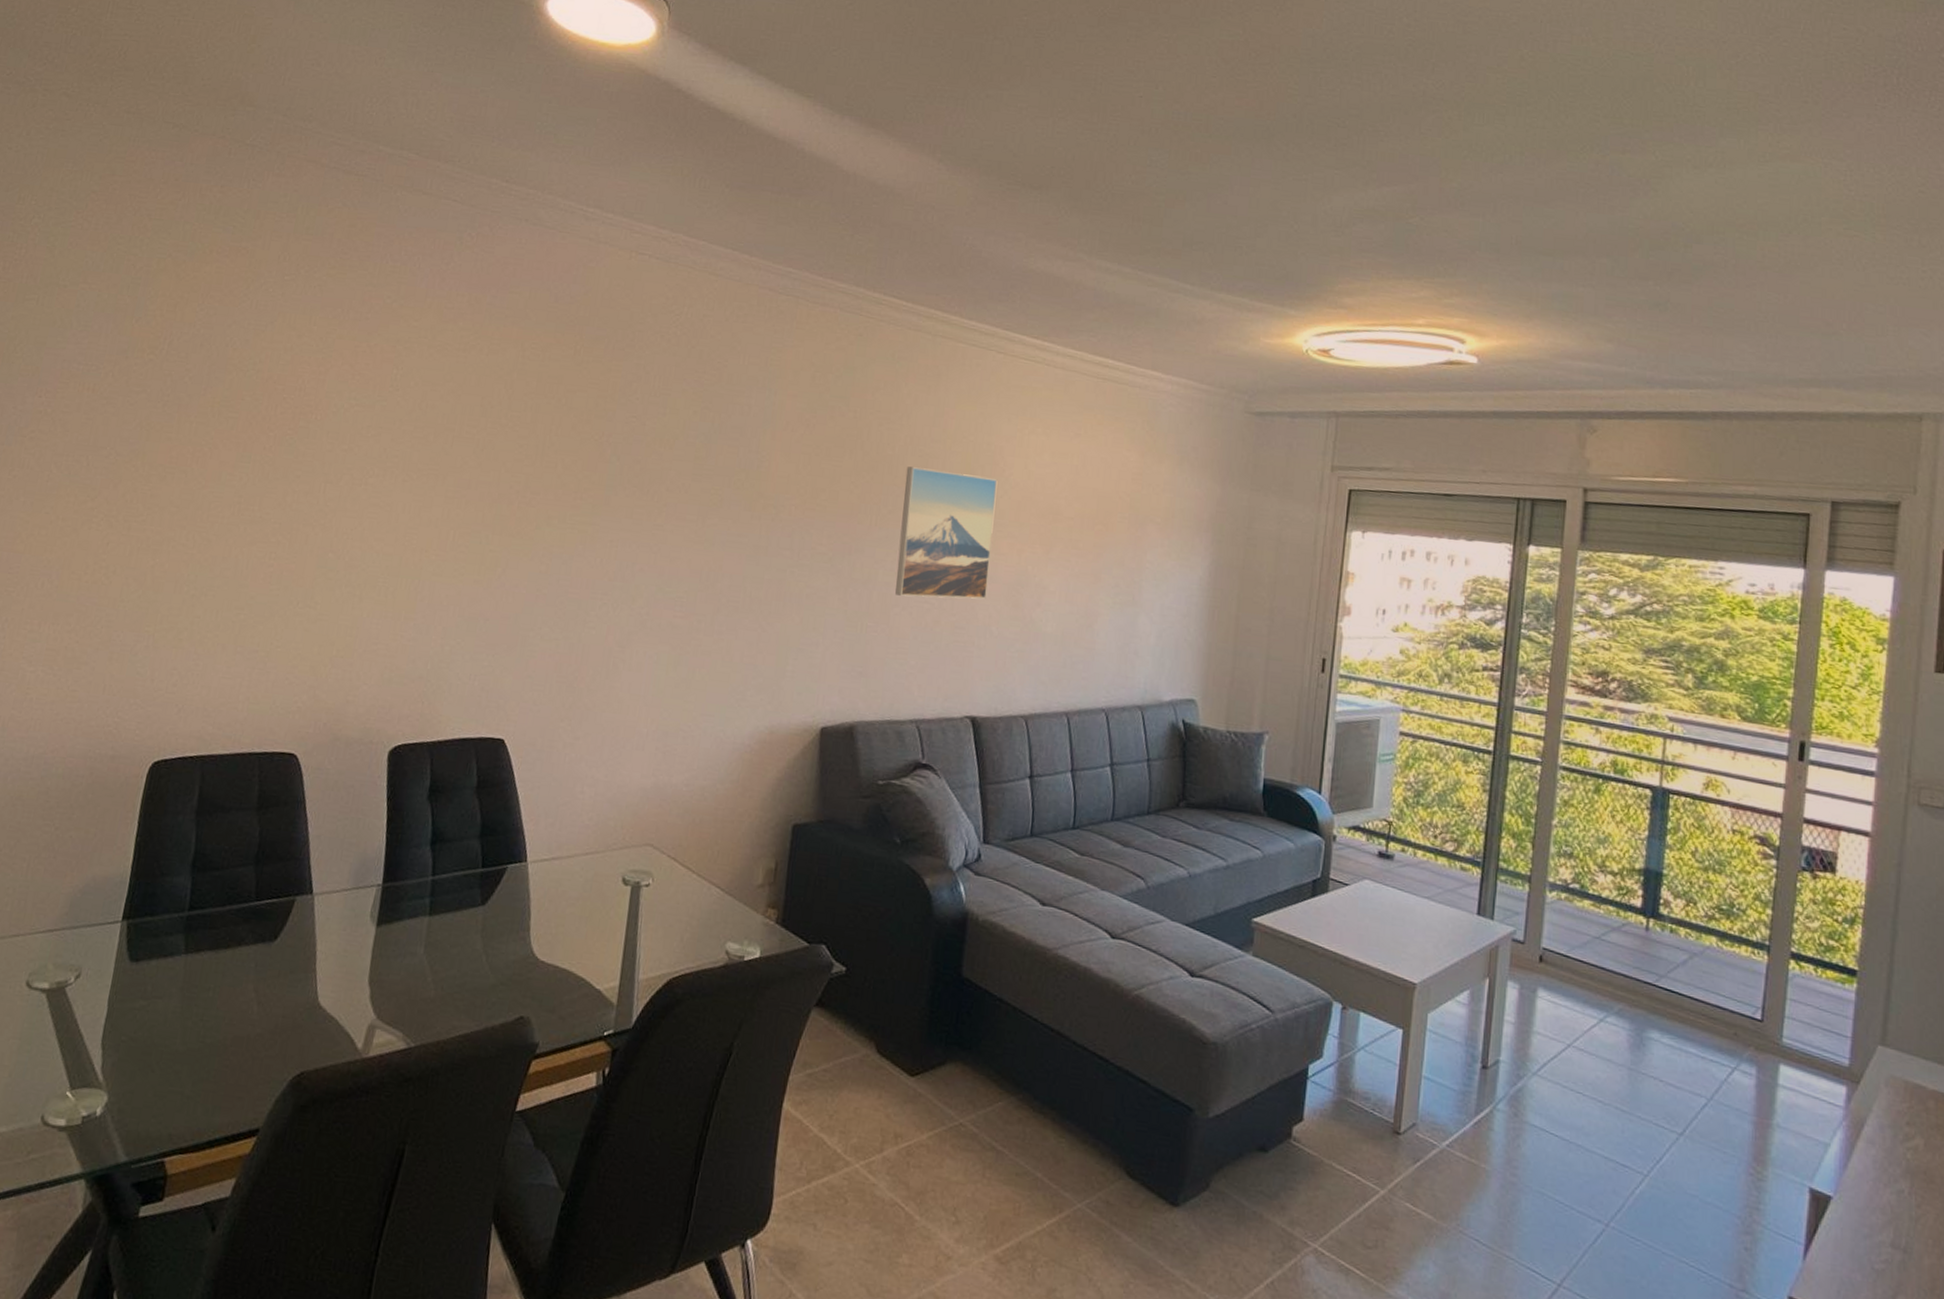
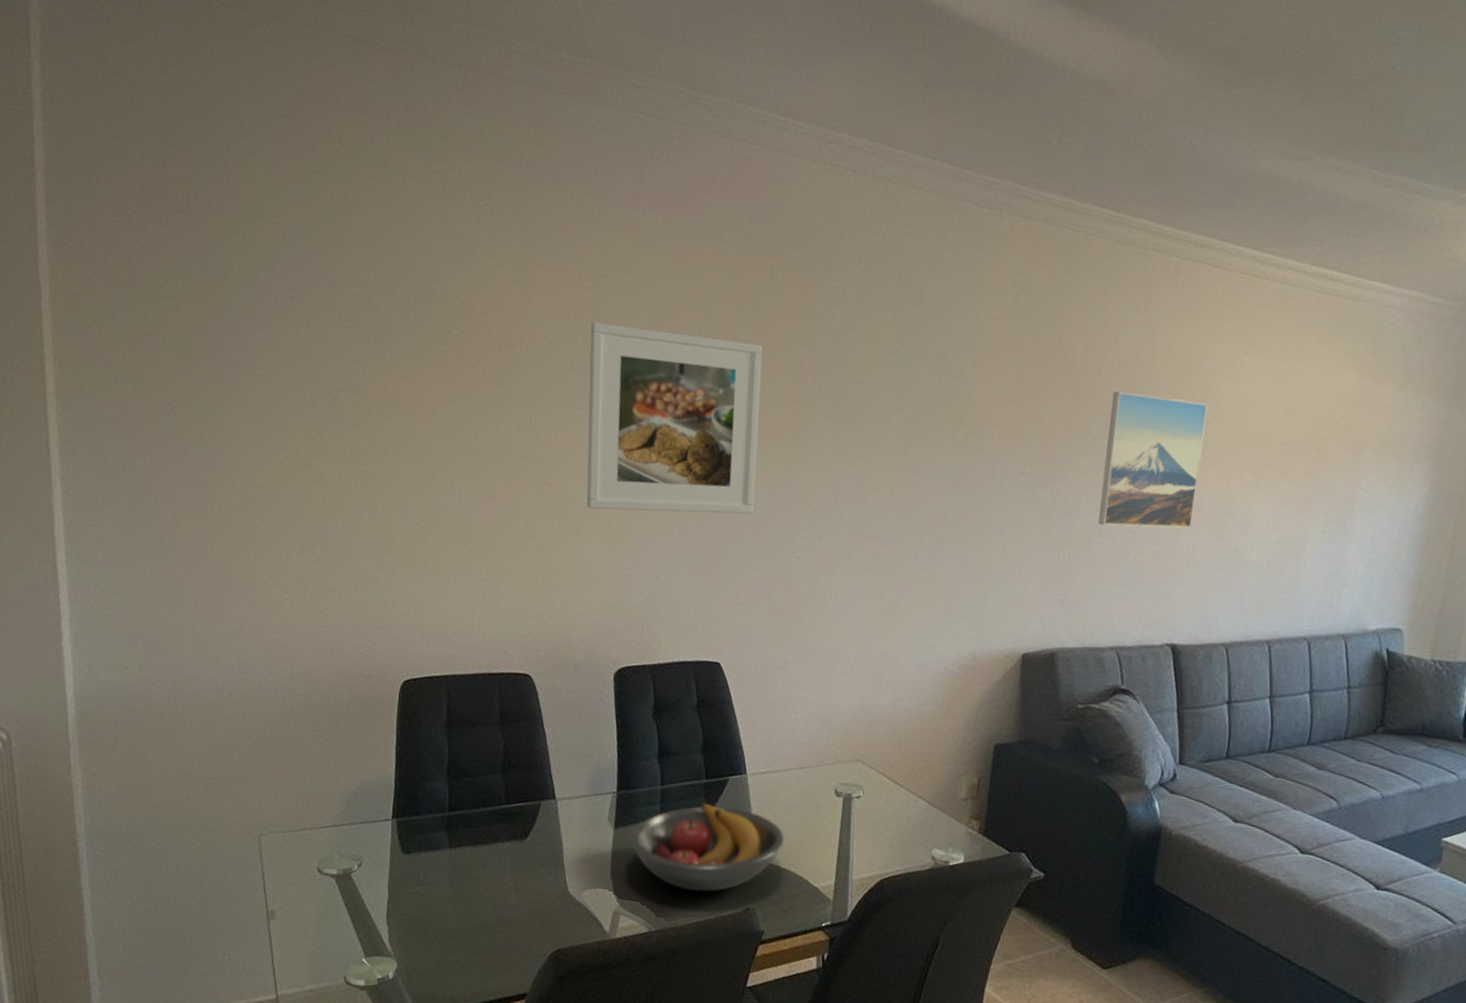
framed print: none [372,392,563,584] -> present [586,322,763,515]
fruit bowl: none [393,893,565,999] -> present [630,801,784,892]

